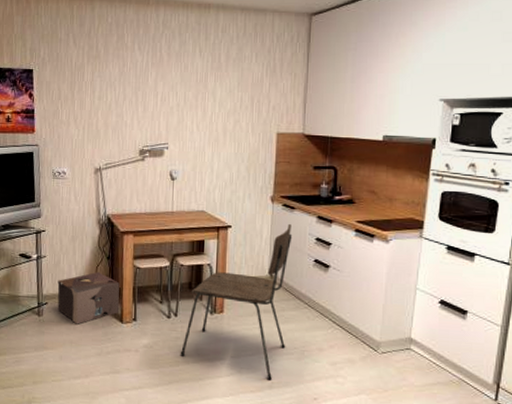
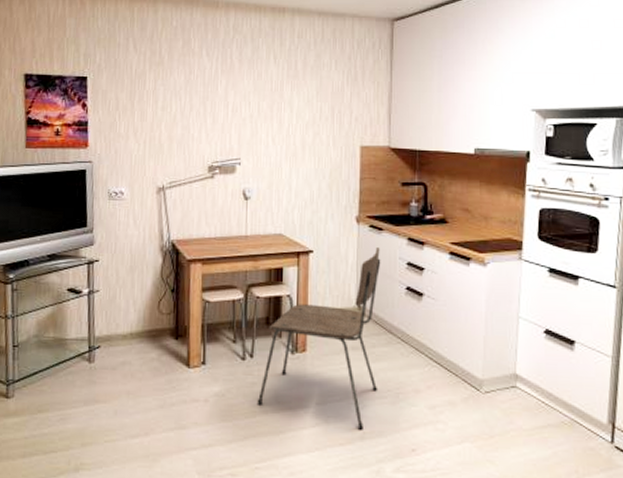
cardboard box: present [57,271,120,324] -> none [112,307,186,371]

